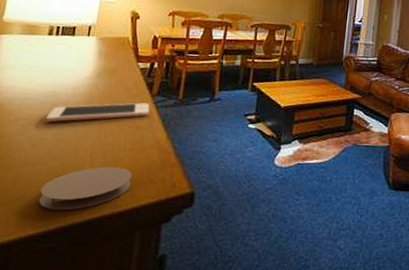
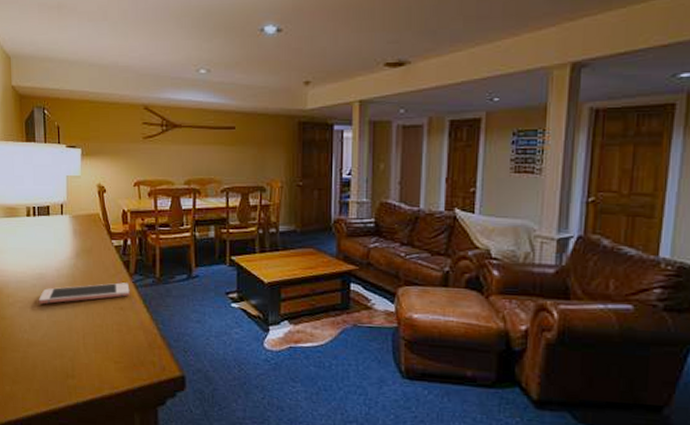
coaster: present [39,167,133,211] -> none [46,348,124,390]

